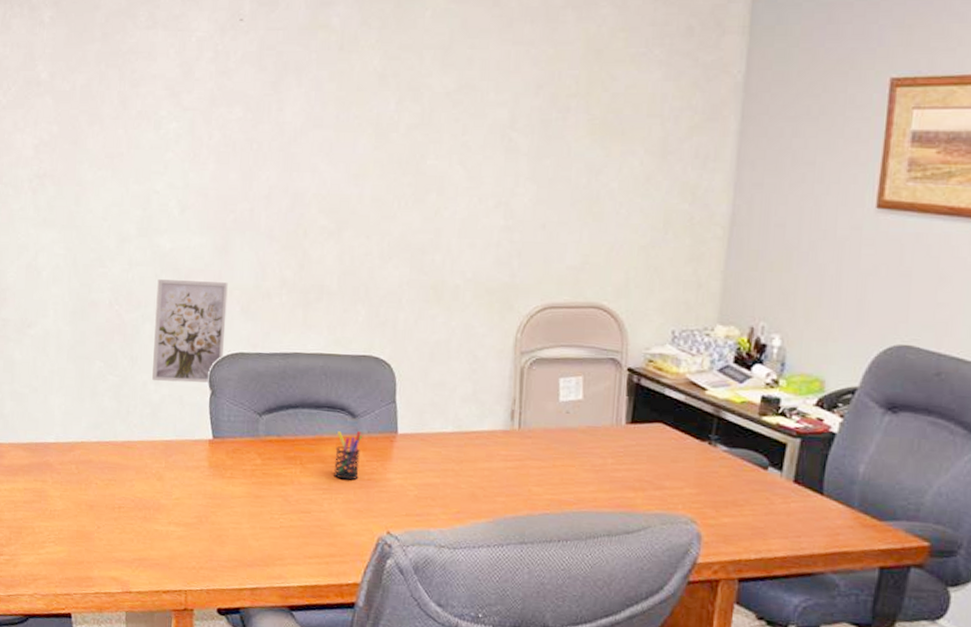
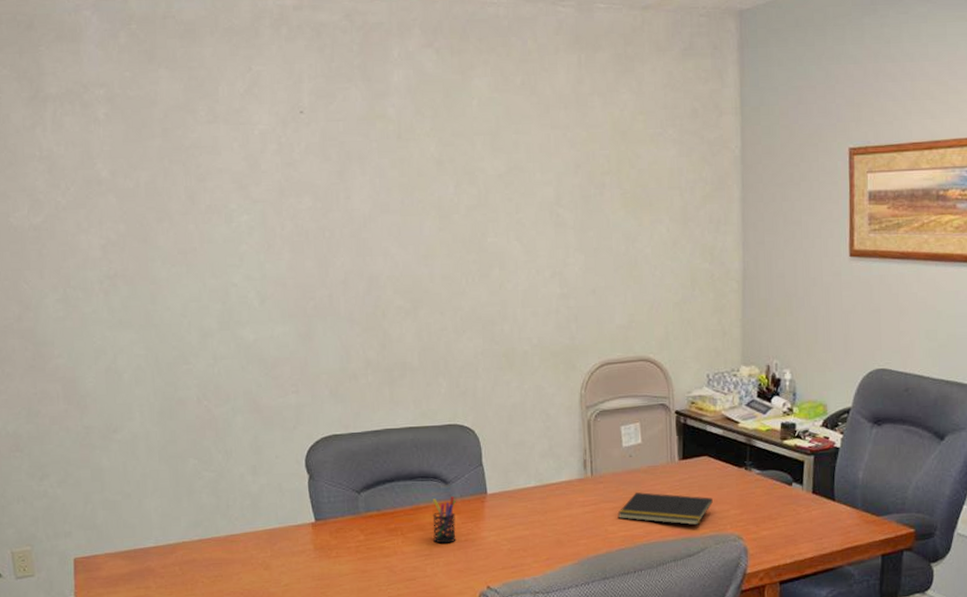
wall art: present [152,279,228,383] -> none [244,368,317,472]
notepad: none [545,454,664,500] -> present [617,492,713,526]

